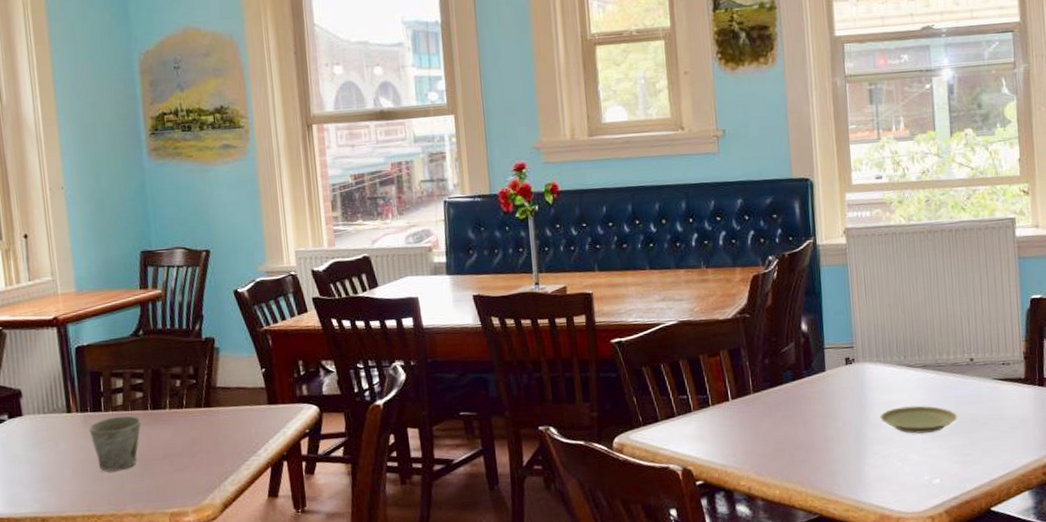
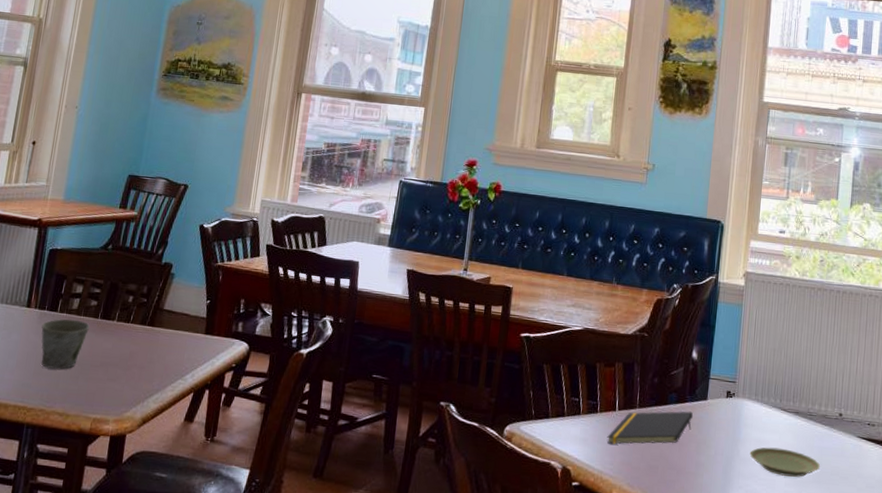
notepad: none [724,386,814,436] -> present [607,411,693,444]

